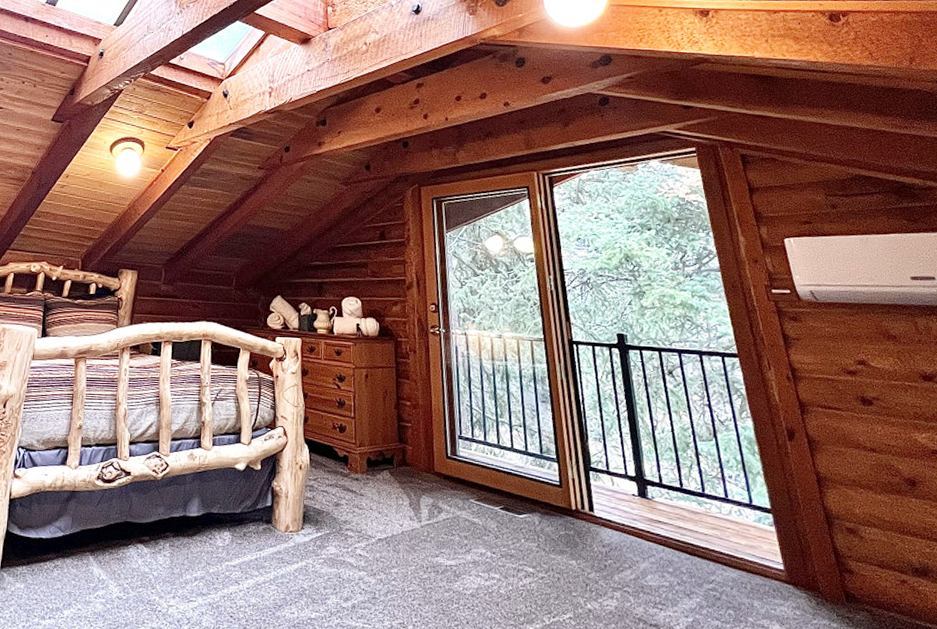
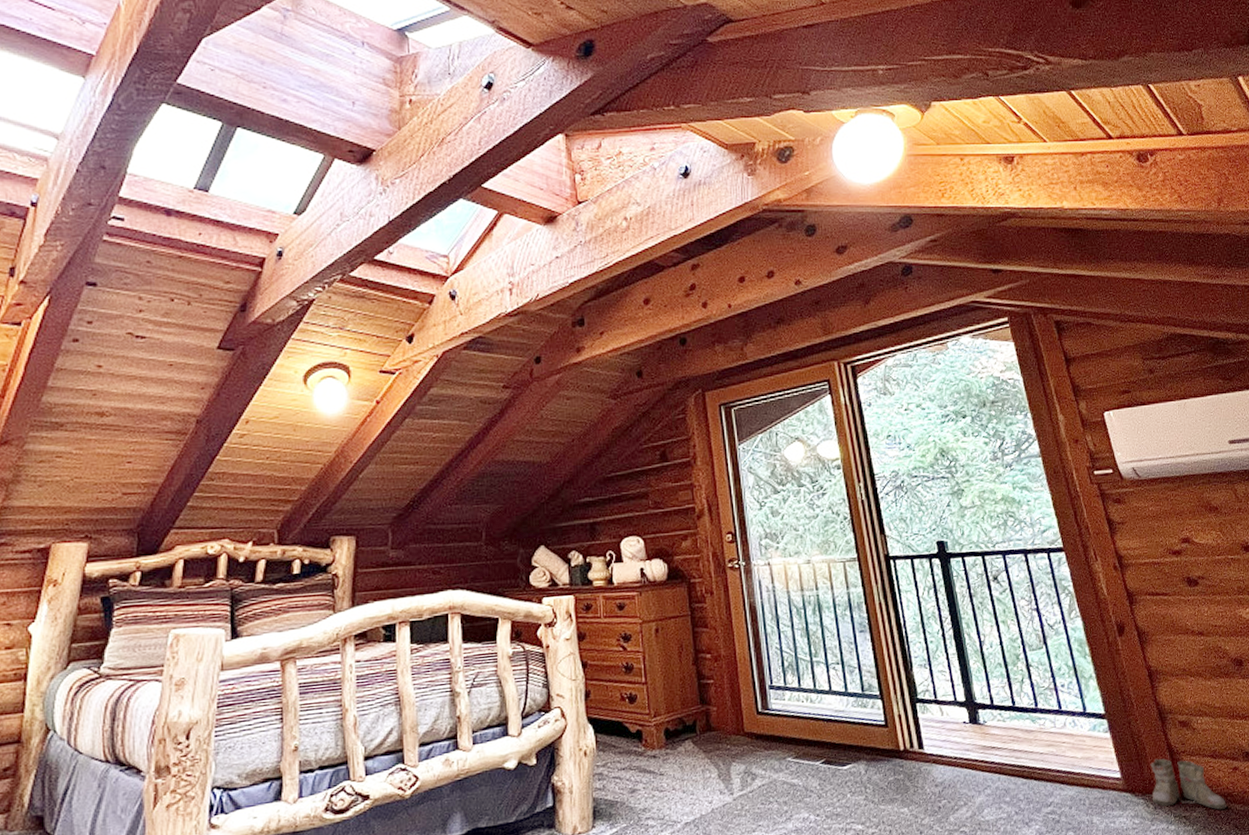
boots: none [809,558,893,618] -> present [1146,758,1227,810]

